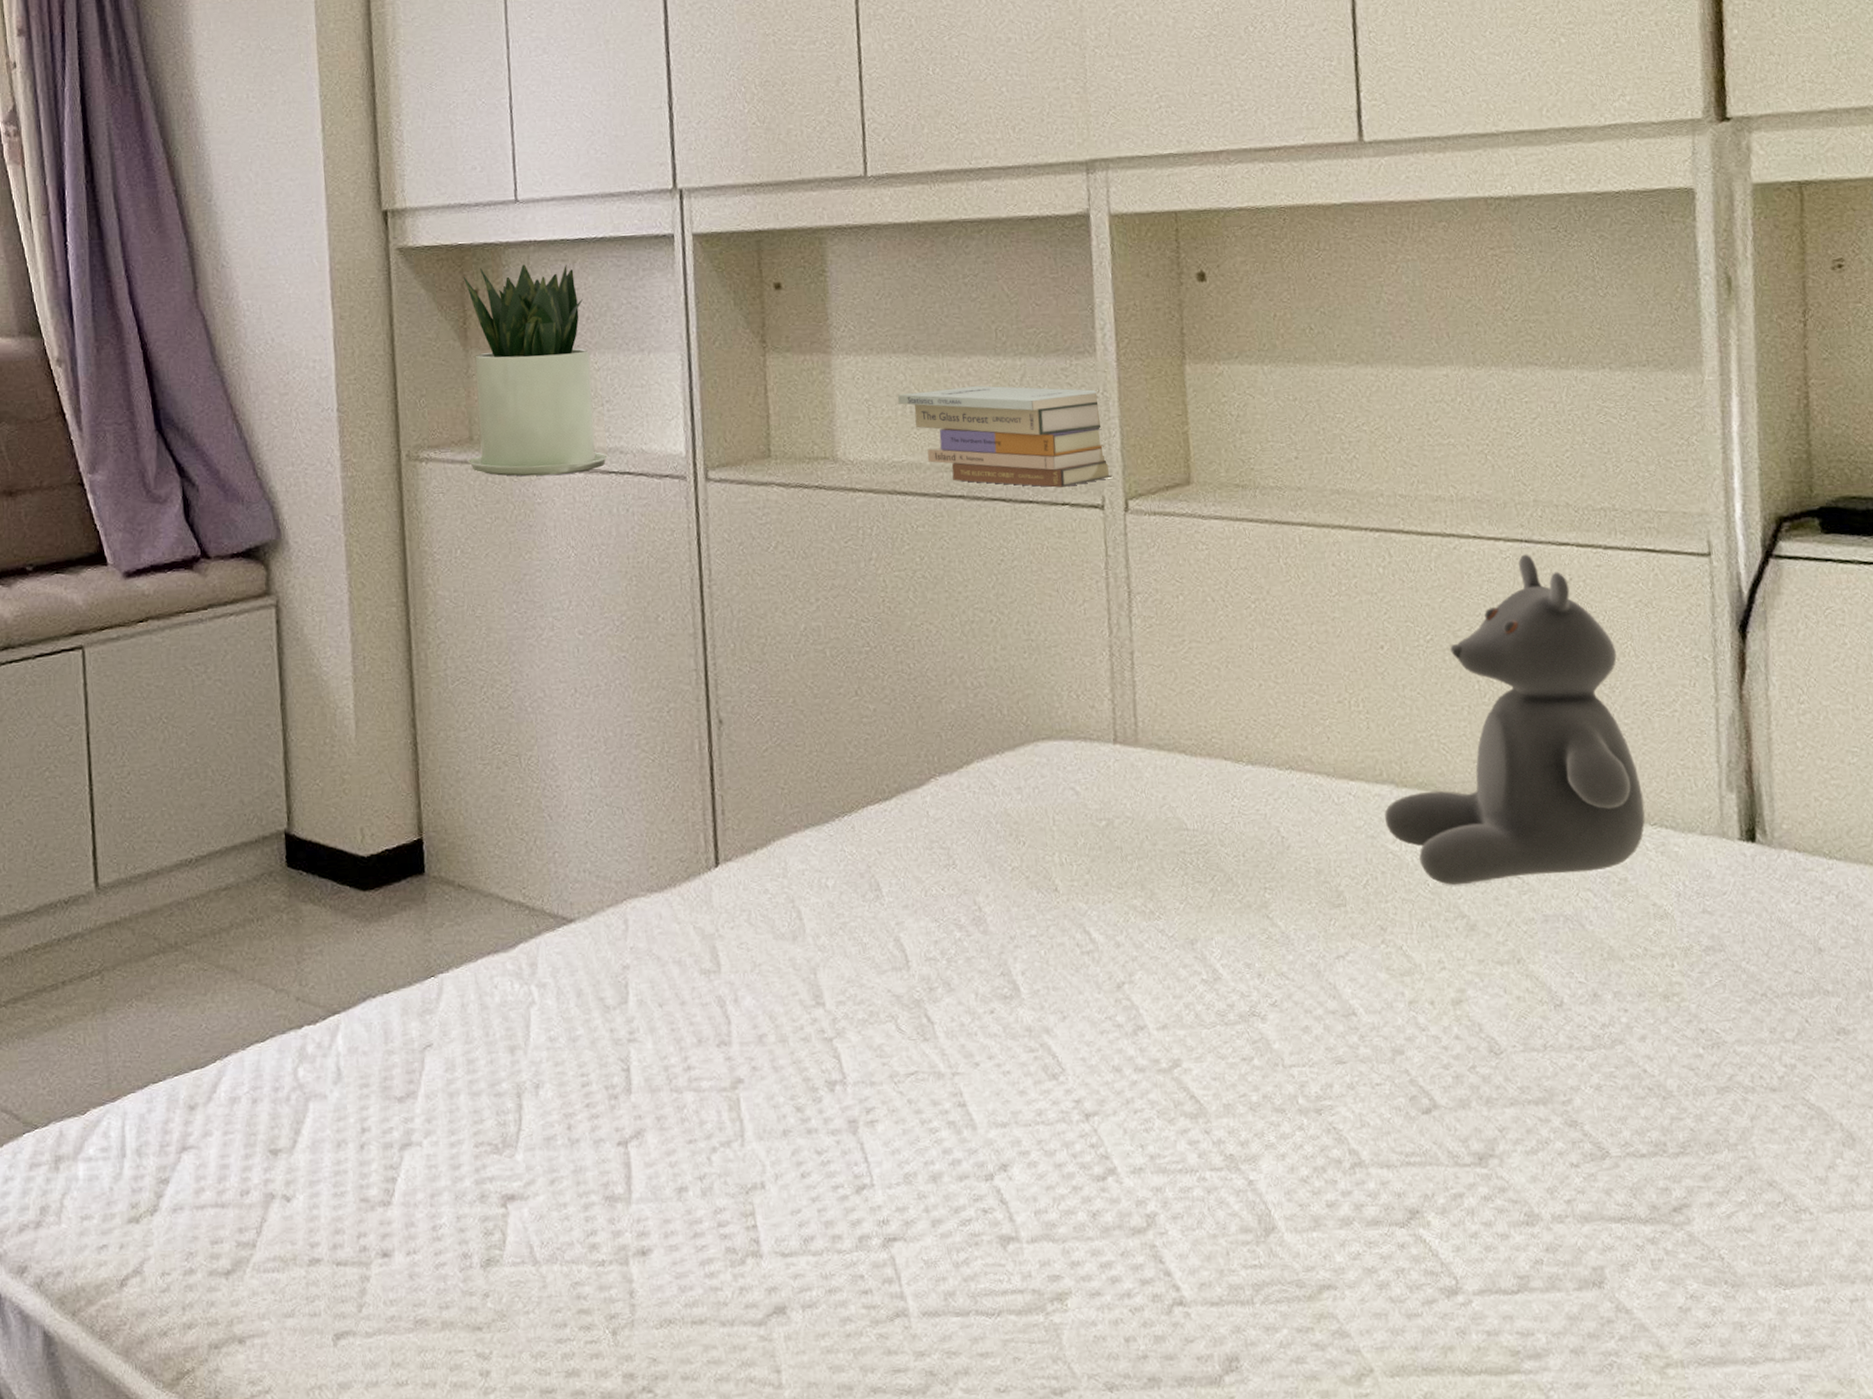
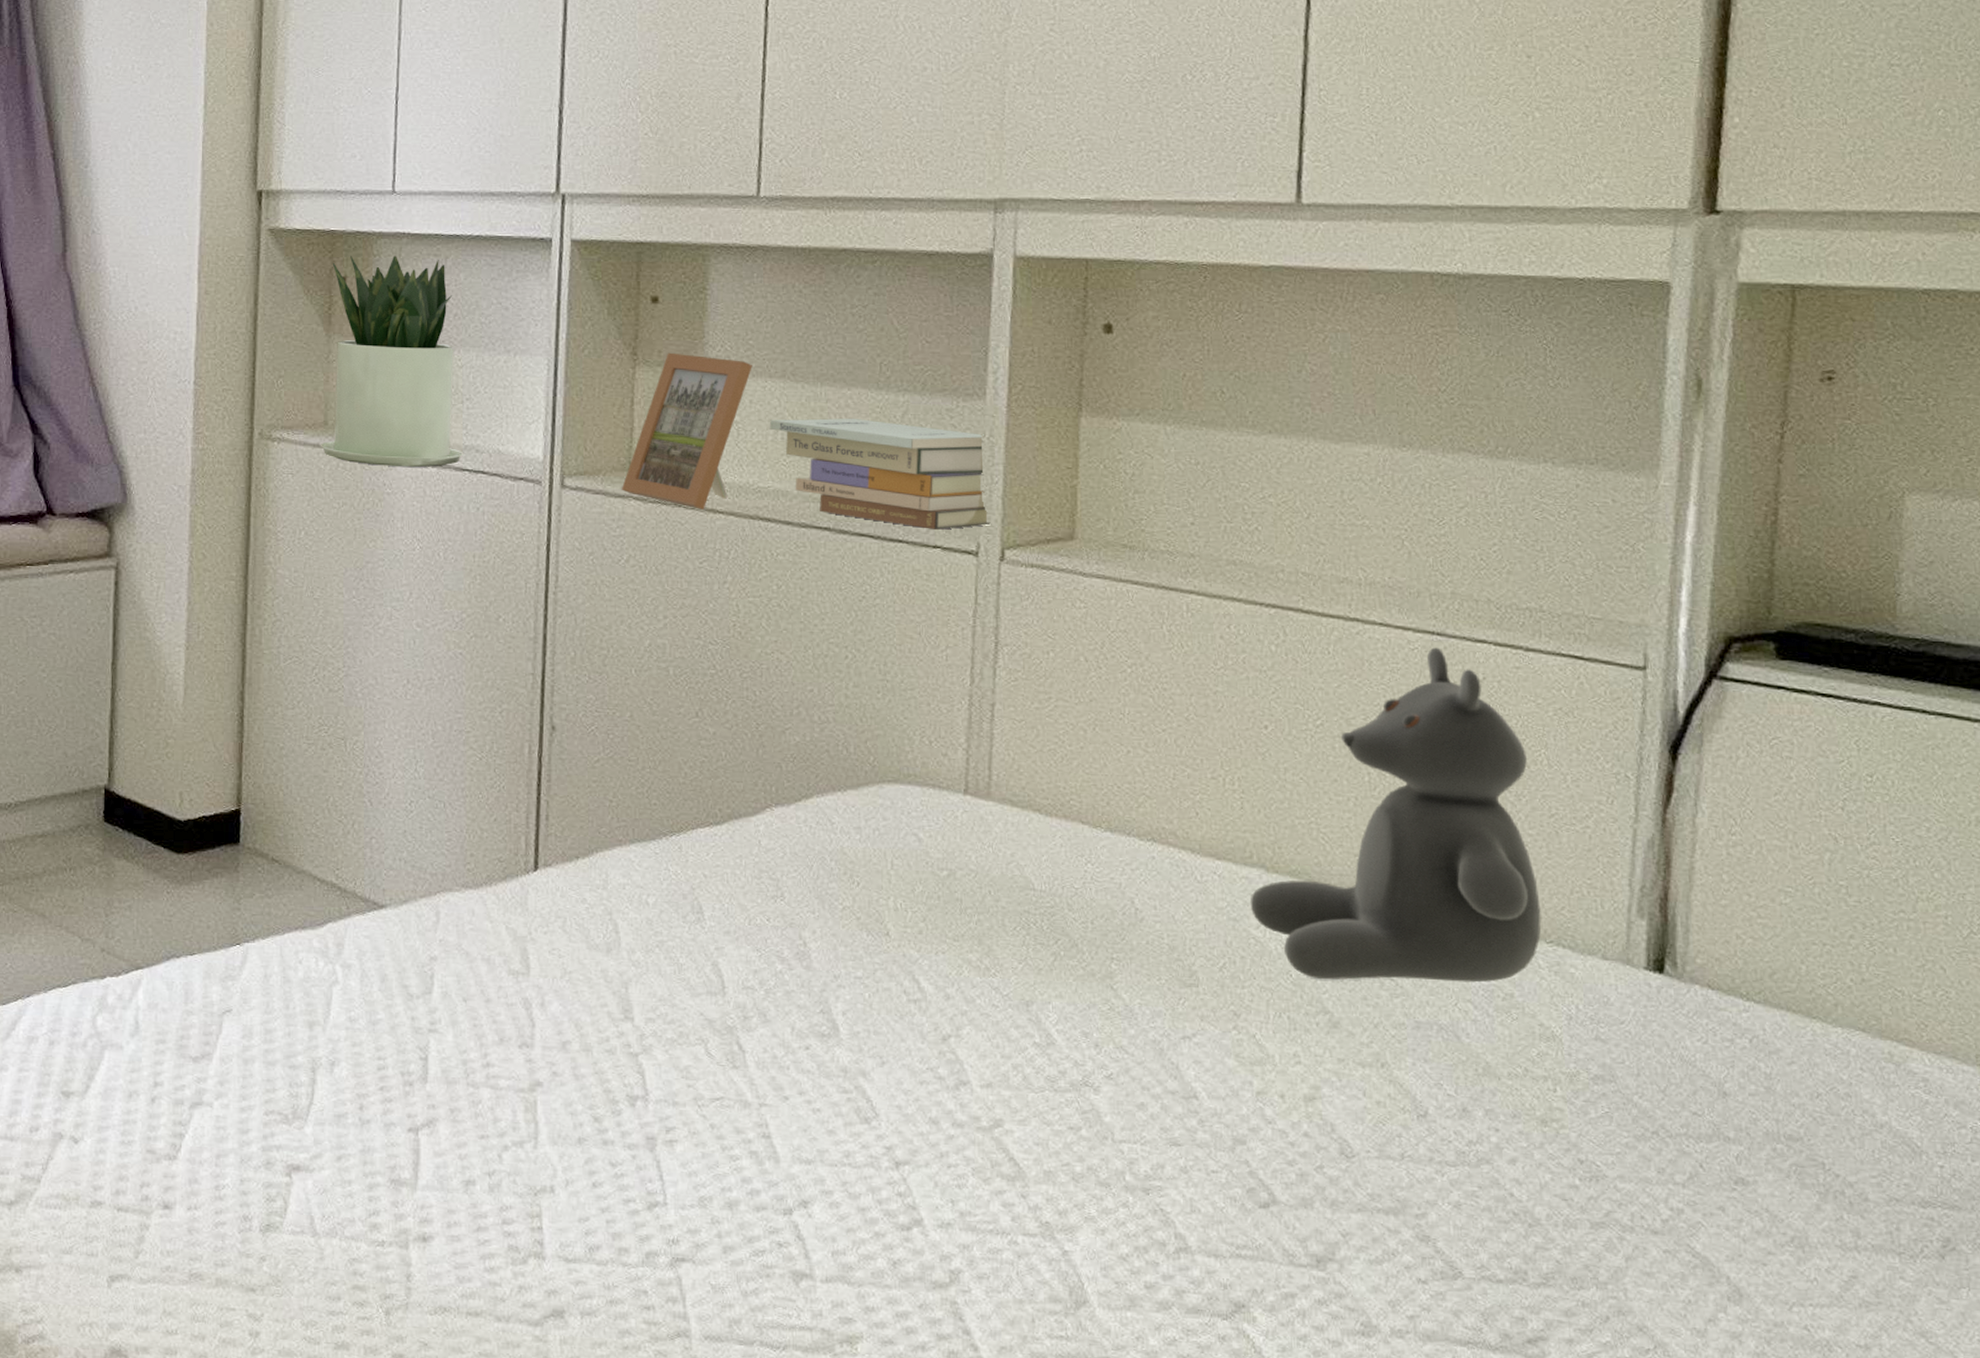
picture frame: none [763,337,876,490] -> present [621,352,752,510]

